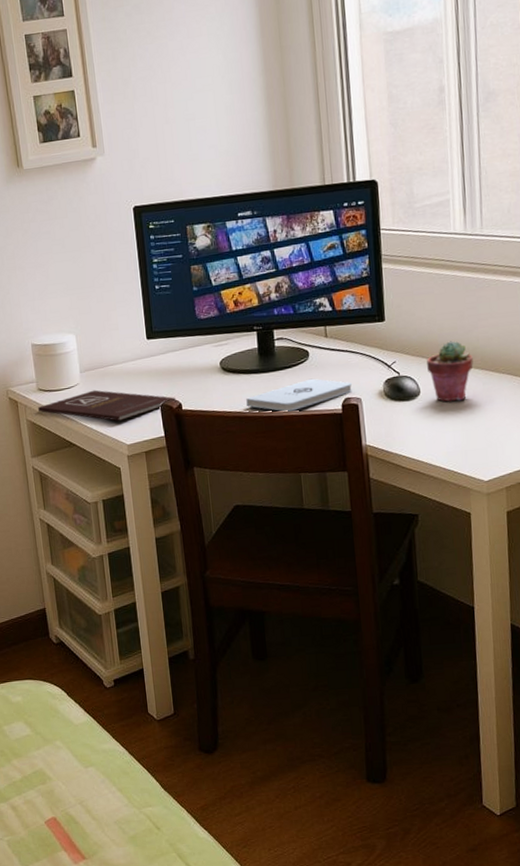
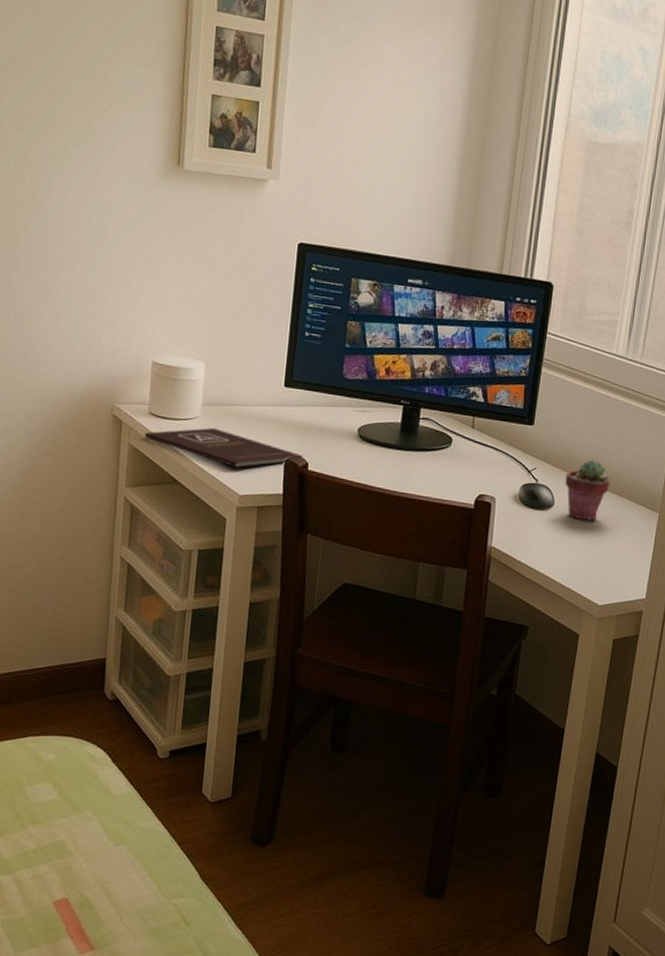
notepad: present [246,378,353,412] -> none [377,466,490,496]

